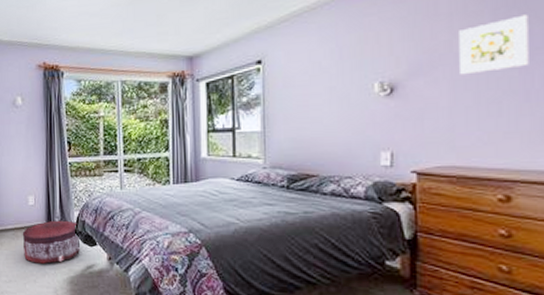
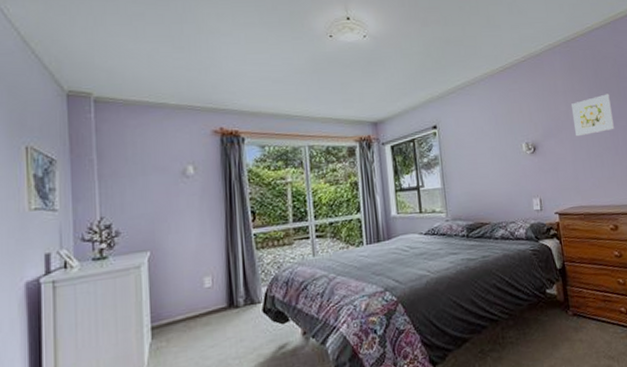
pouf: present [22,220,81,264] -> none [196,298,271,357]

